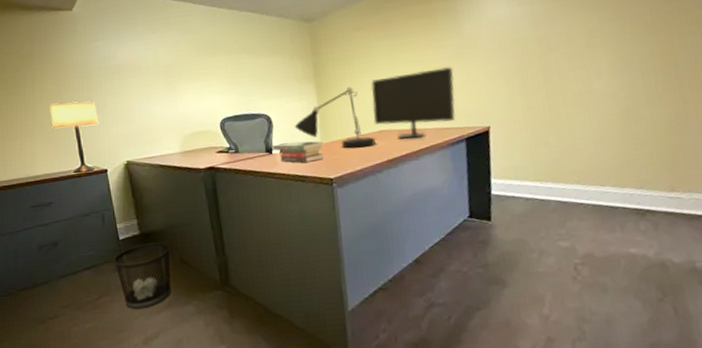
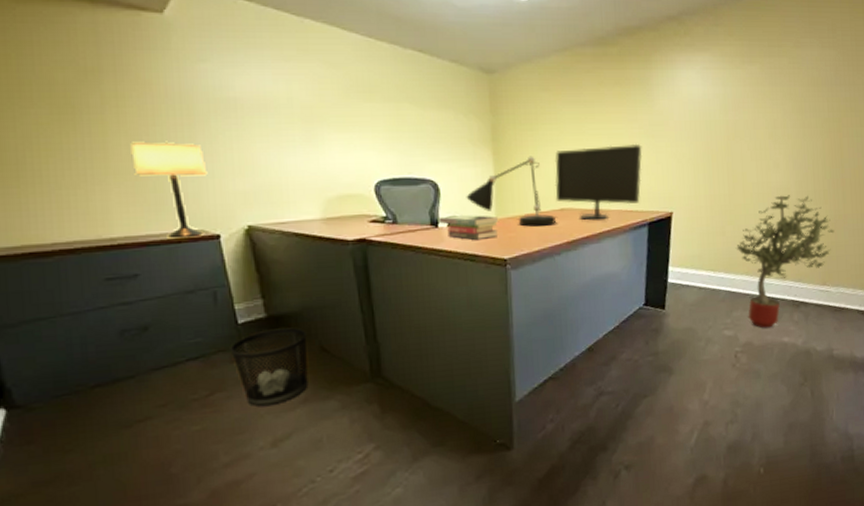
potted tree: none [561,100,678,239] -> present [735,195,835,328]

